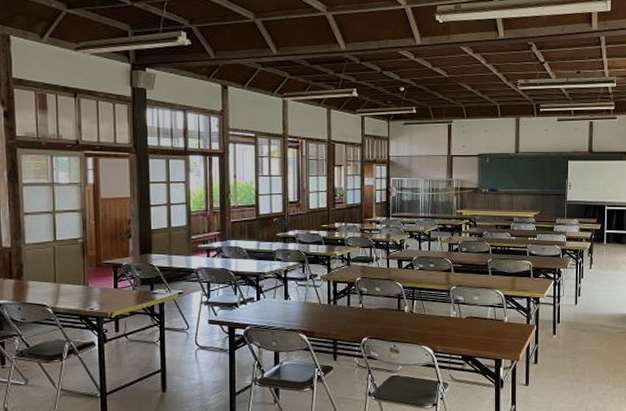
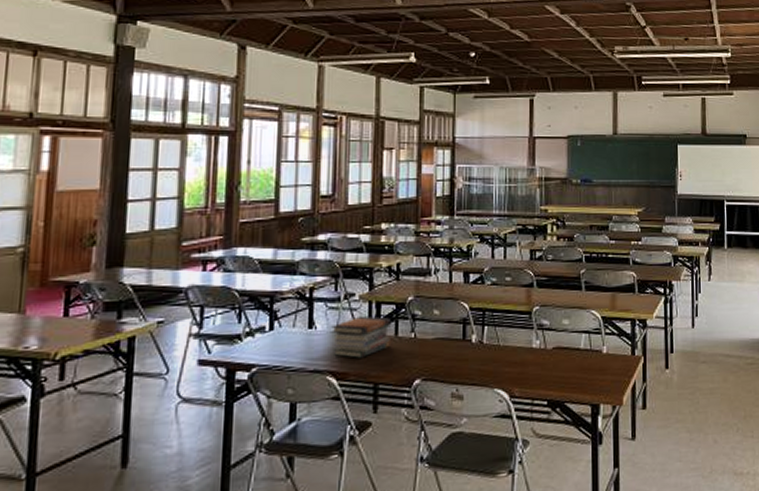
book stack: none [301,291,345,321] -> present [331,315,392,358]

